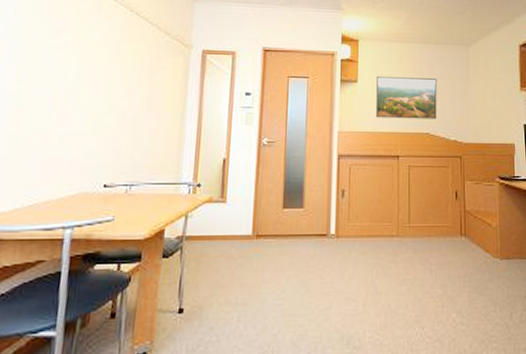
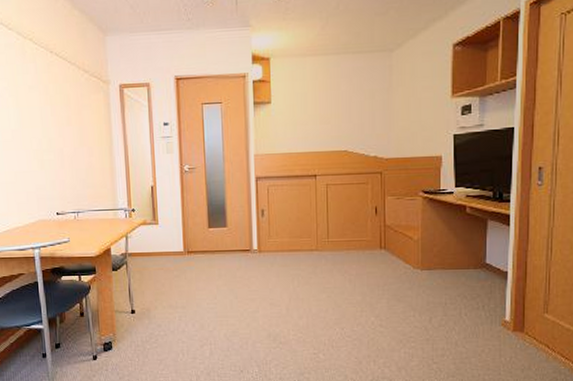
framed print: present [376,77,437,119] -> none [291,92,356,139]

